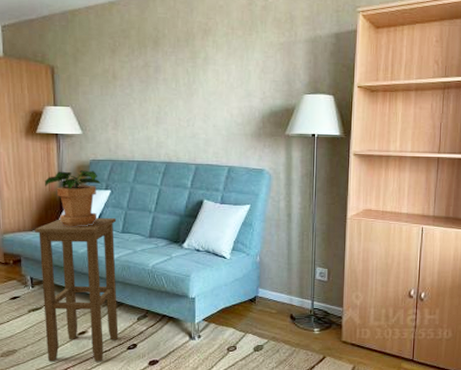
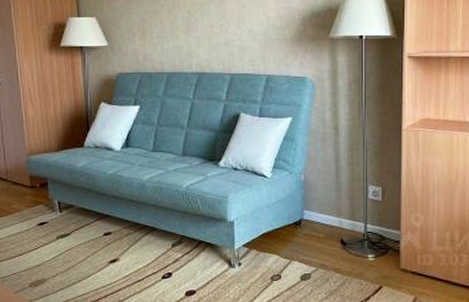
stool: present [35,218,119,362] -> none [61,136,152,292]
potted plant: present [45,170,102,227] -> none [70,85,130,147]

